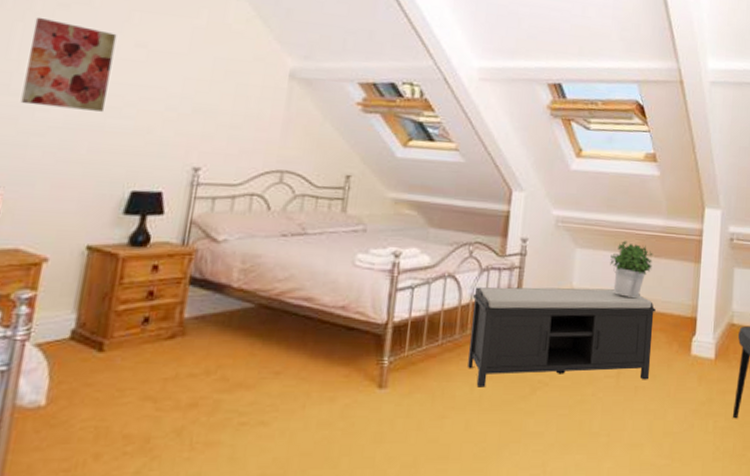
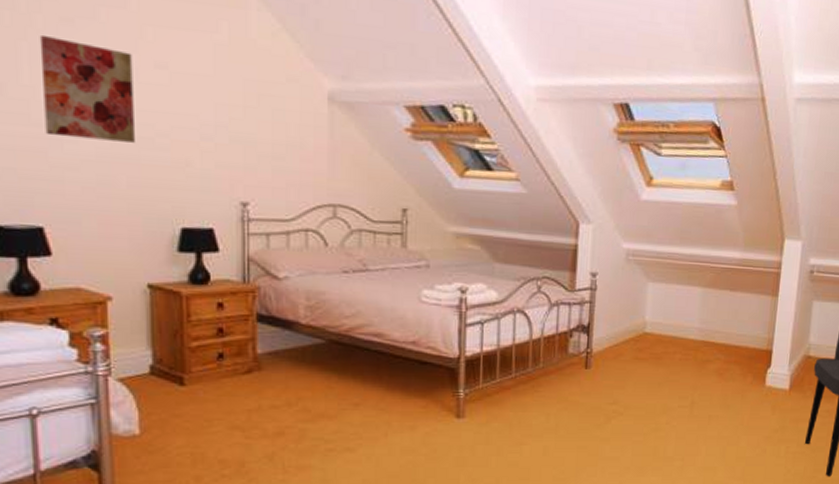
bench: present [468,286,656,388] -> none [542,321,731,417]
potted plant: present [610,241,653,298] -> none [683,274,729,331]

